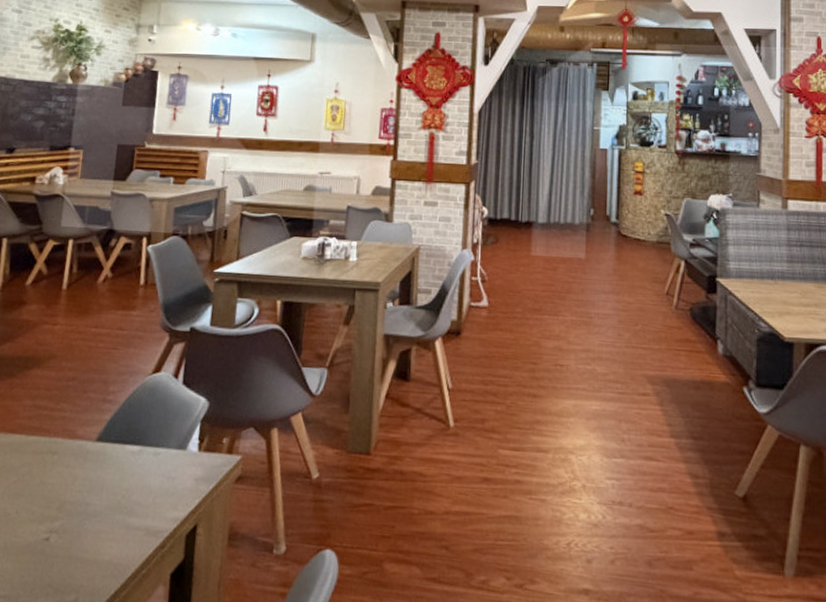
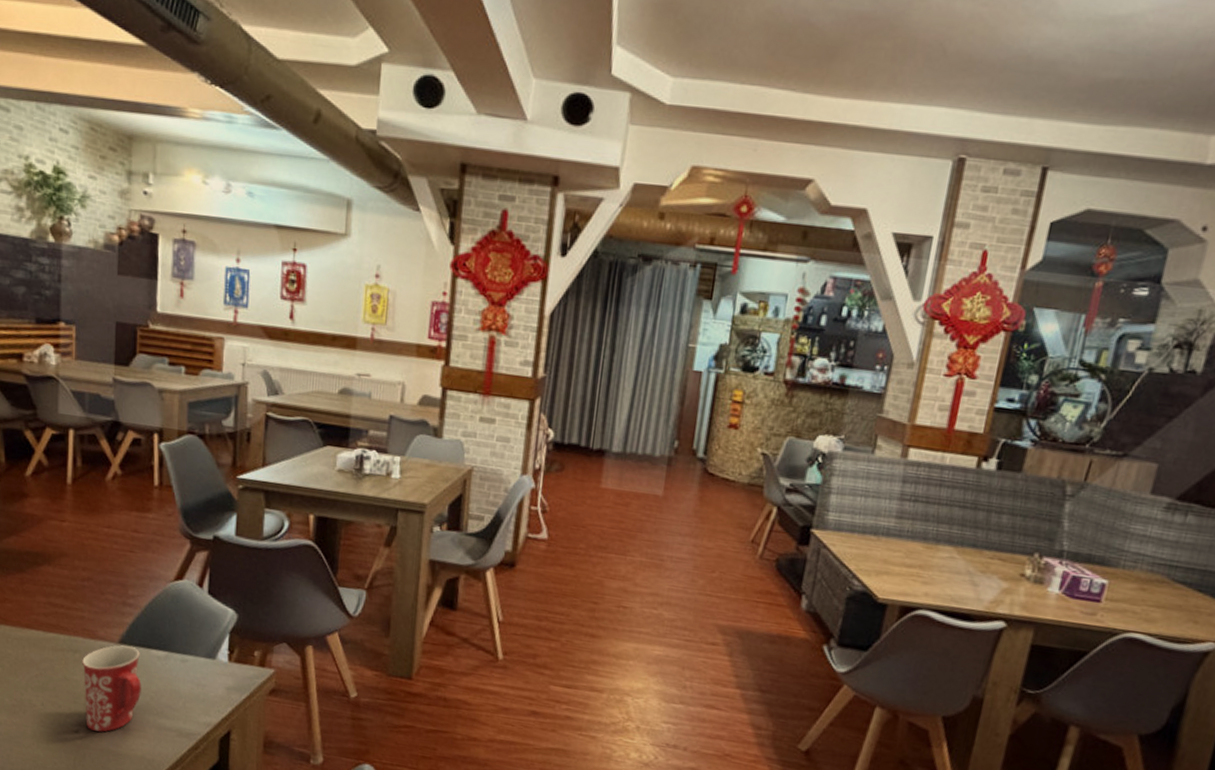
mug: none [57,443,116,537] -> present [82,645,141,732]

